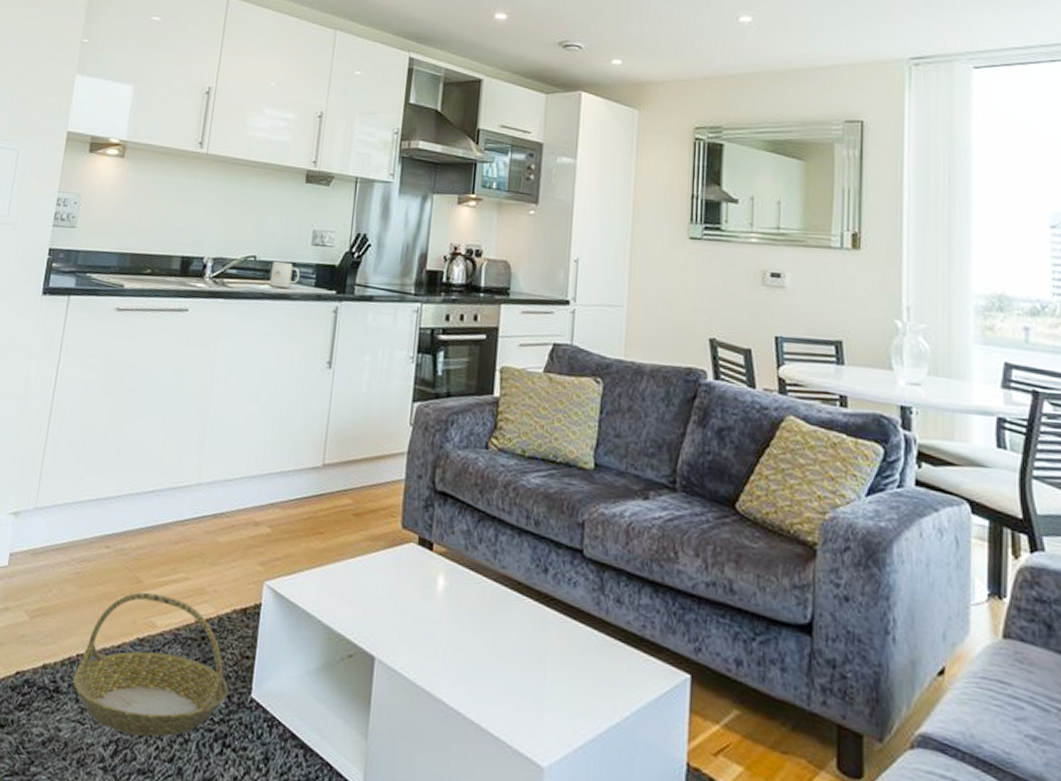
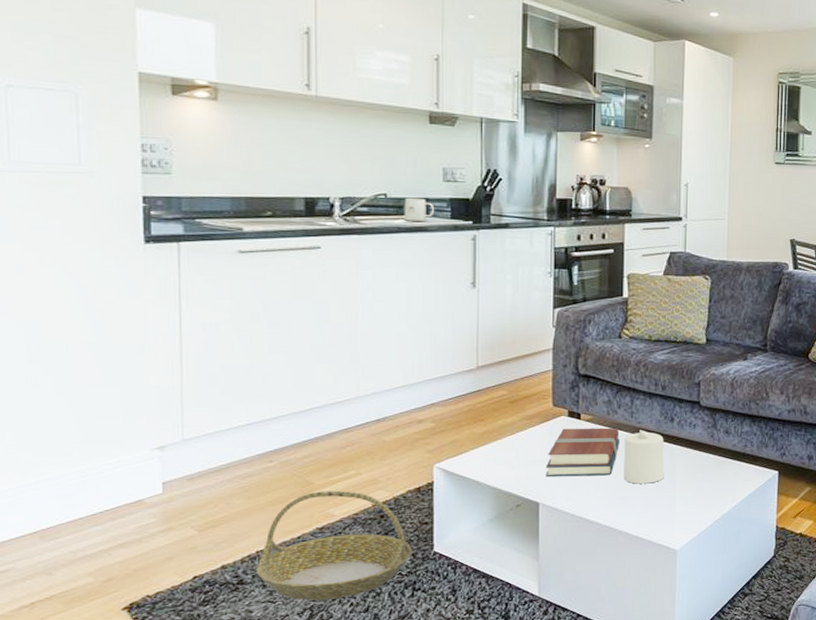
books: none [385,559,478,636] -> present [545,427,620,476]
candle: none [480,577,534,659] -> present [624,429,664,484]

